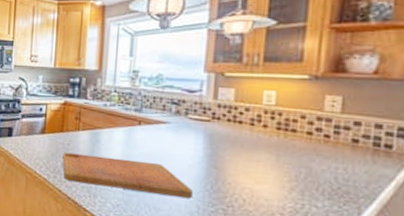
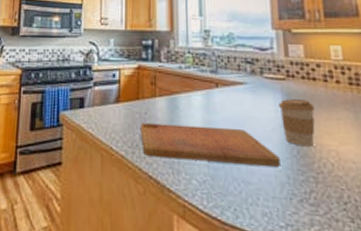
coffee cup: none [199,139,236,184] -> present [279,99,315,147]

